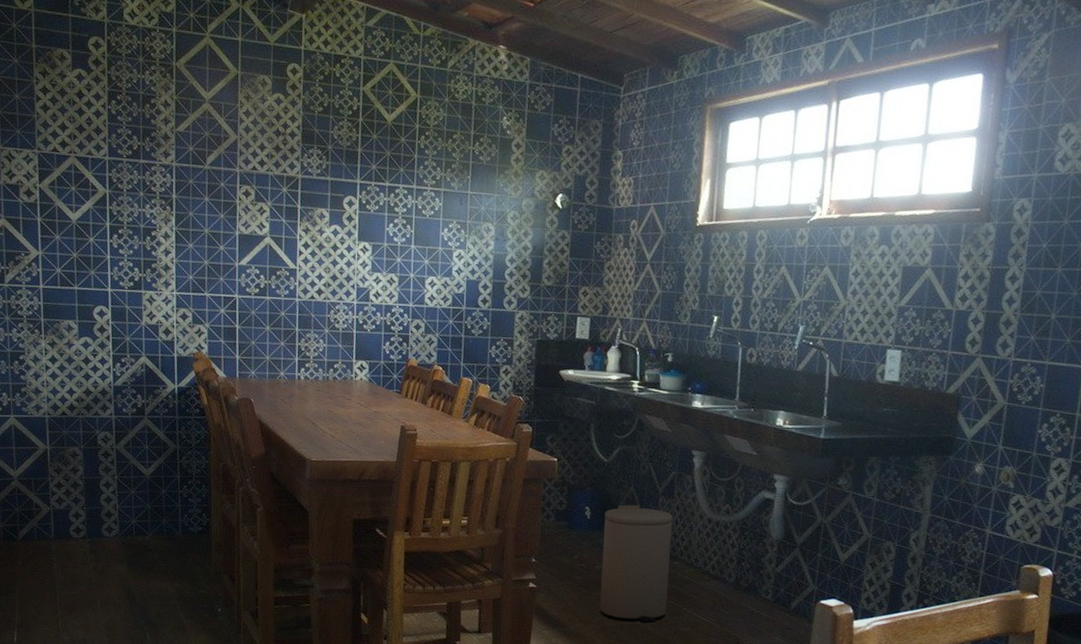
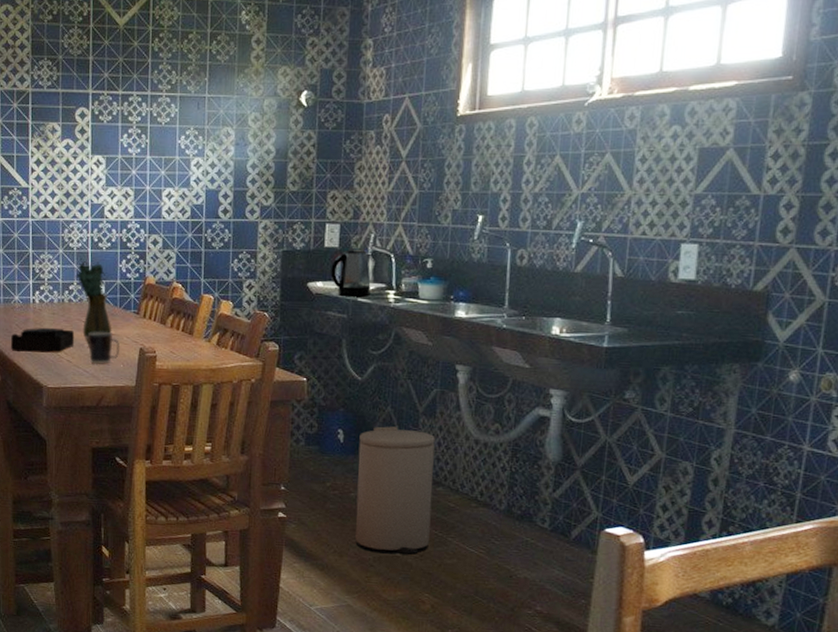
napkin holder: none [276,402,339,428] -> present [11,327,75,353]
vase: none [340,339,375,423] -> present [75,259,112,347]
mug: none [351,409,383,440] -> present [87,332,121,364]
kettle: none [581,341,618,386] -> present [330,248,371,298]

